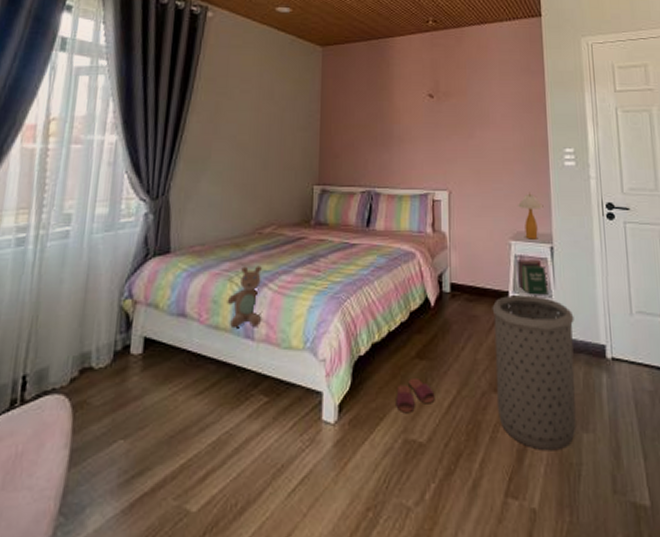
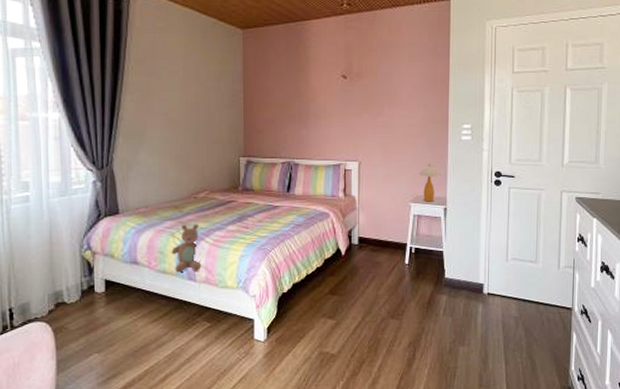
slippers: present [396,377,435,414] -> none [313,308,344,334]
laundry basket: present [492,295,576,451] -> none [392,246,460,359]
books: present [517,259,548,295] -> none [414,218,440,246]

